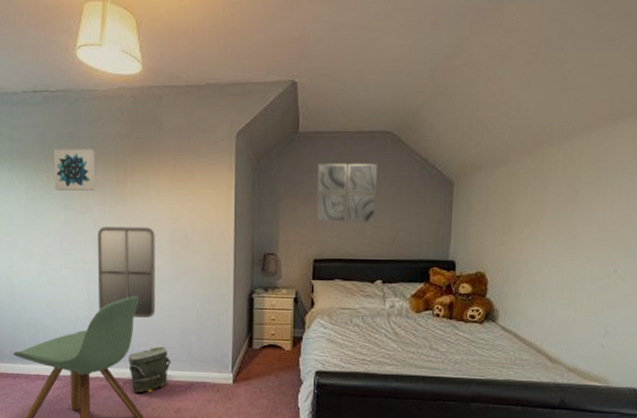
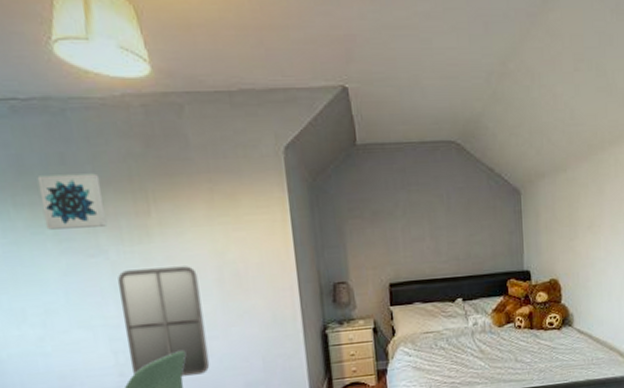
wall art: present [317,163,378,223] -> none [382,175,449,243]

